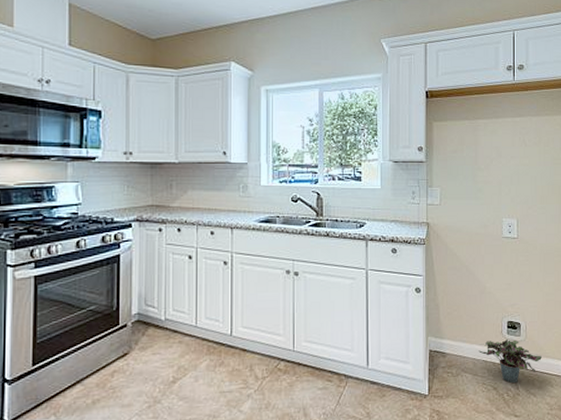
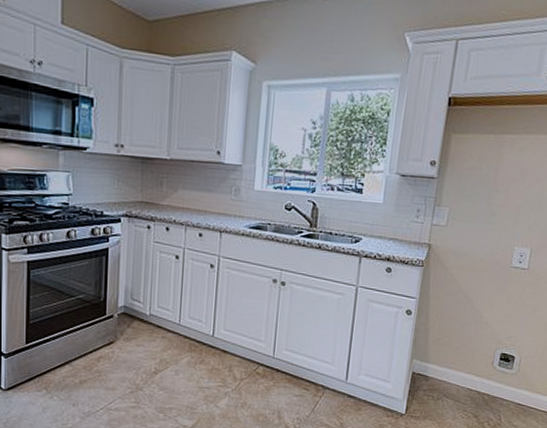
potted plant: present [479,339,542,384] -> none [464,370,532,414]

